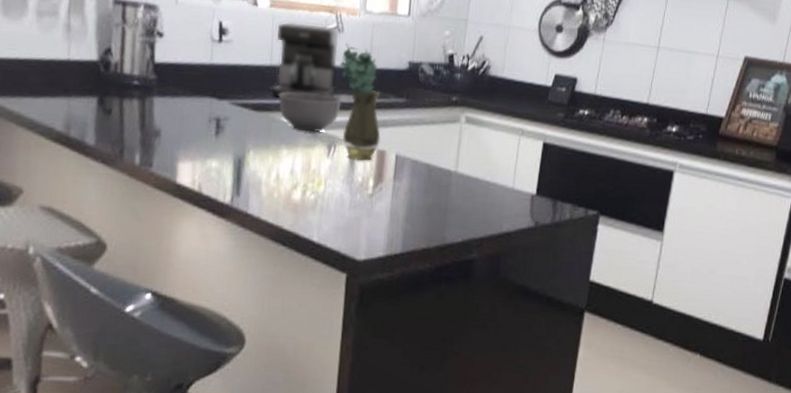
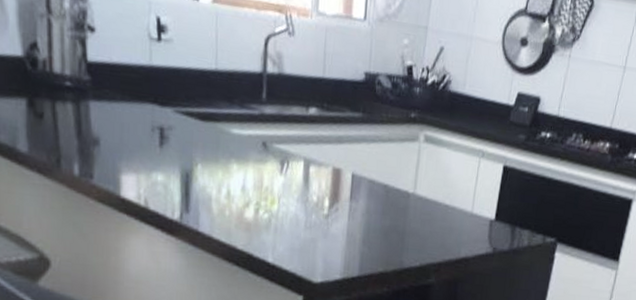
coffee maker: present [271,21,340,97] -> none [218,20,291,109]
bowl: present [277,91,342,132] -> none [224,100,294,146]
vase: present [340,43,381,160] -> none [291,48,336,178]

